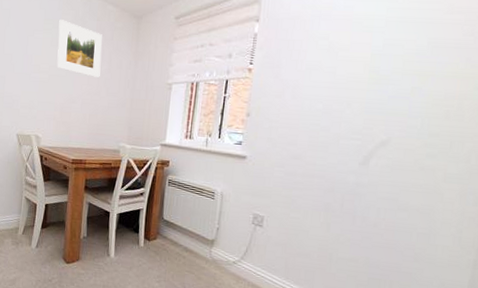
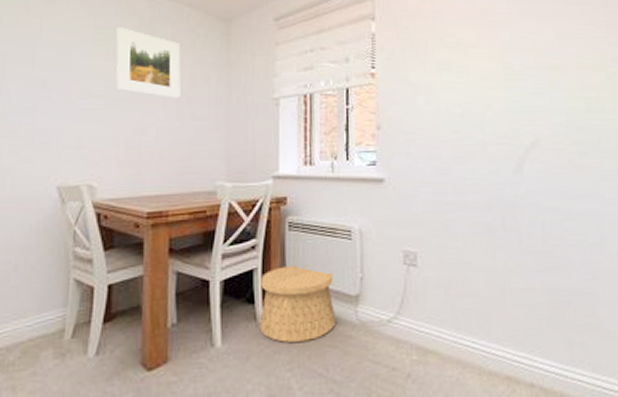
basket: none [140,210,196,265] -> present [260,265,335,343]

